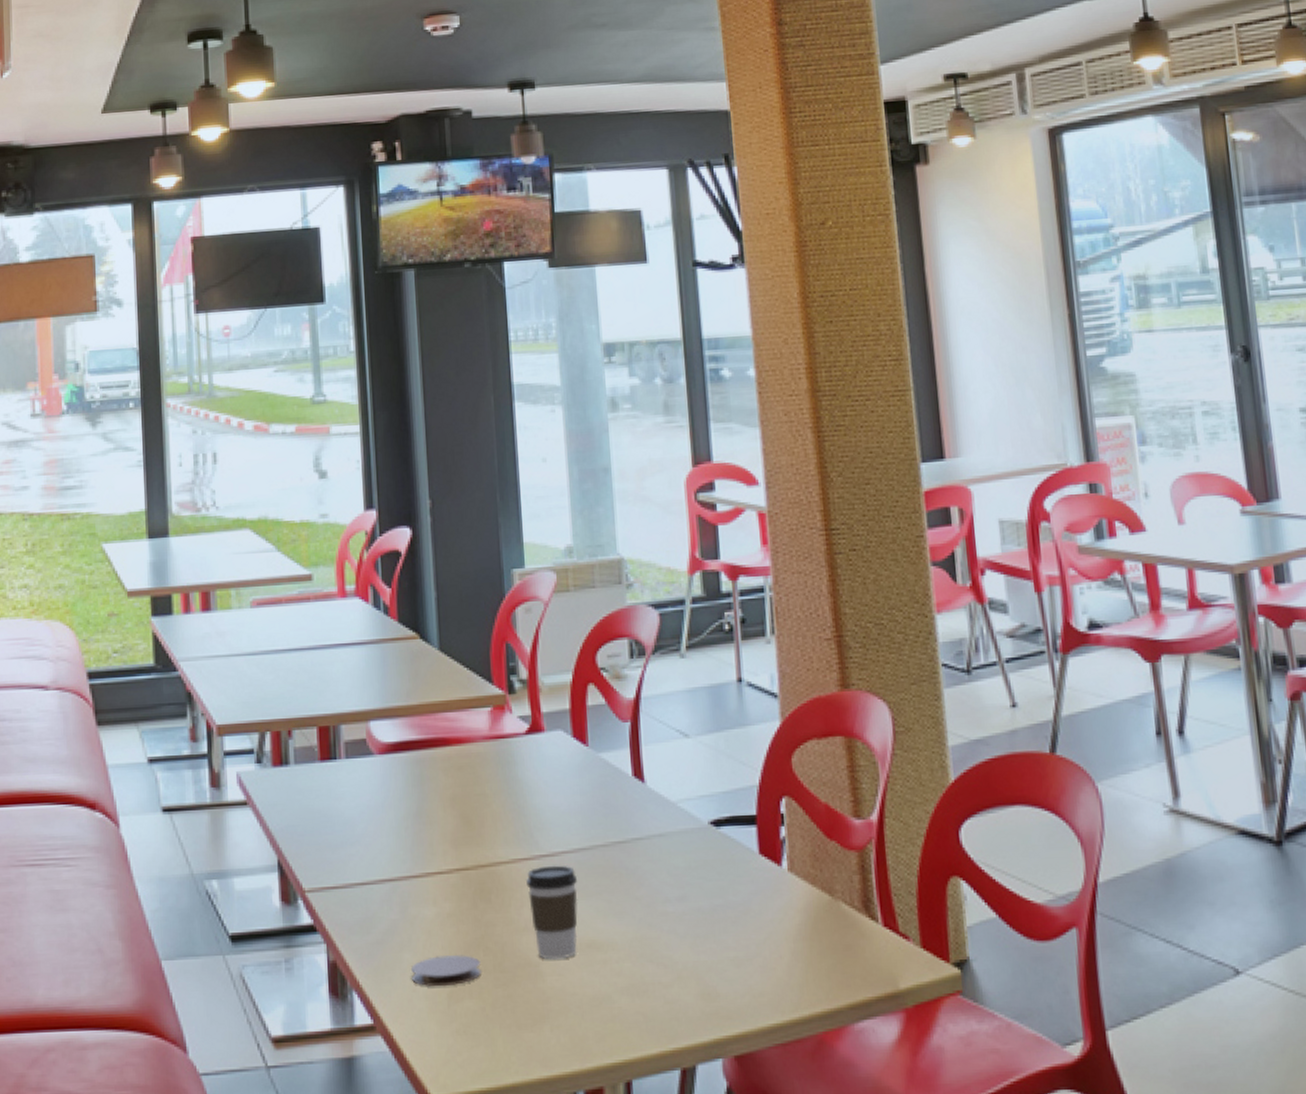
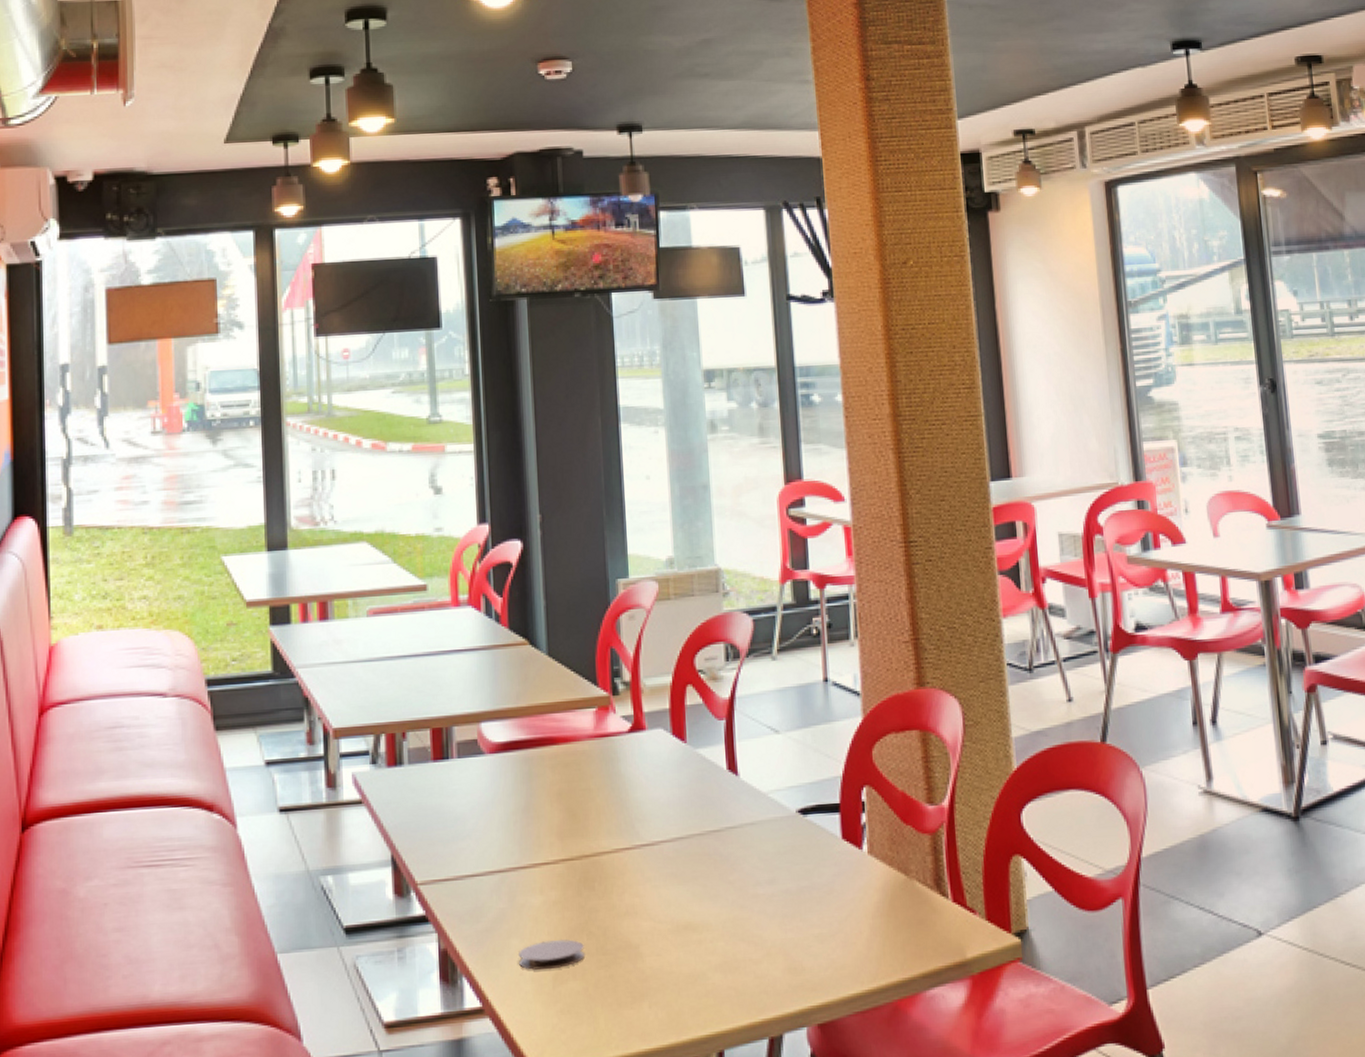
coffee cup: present [526,865,578,960] -> none [628,853,676,942]

